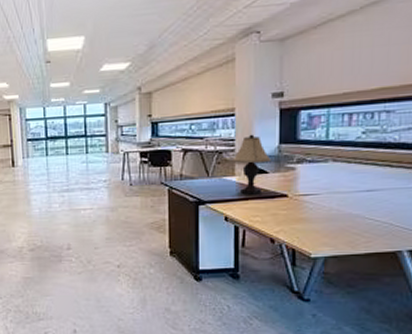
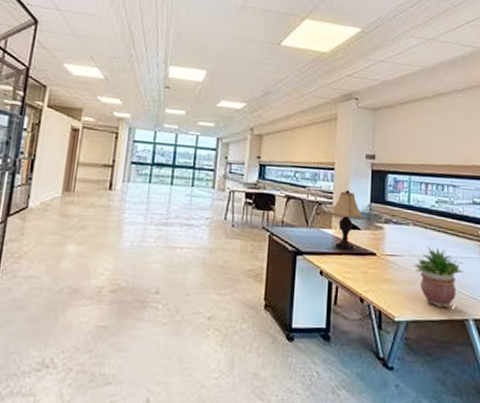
potted plant: none [333,182,398,241] -> present [413,247,463,308]

